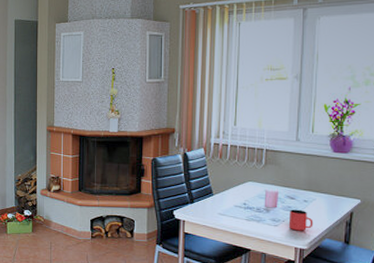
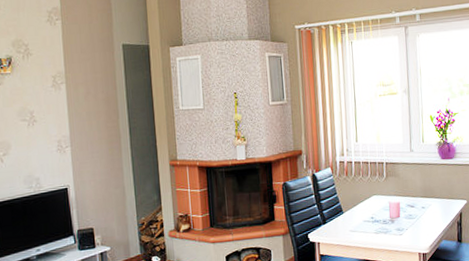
cup: present [288,209,314,231] -> none [411,216,432,237]

